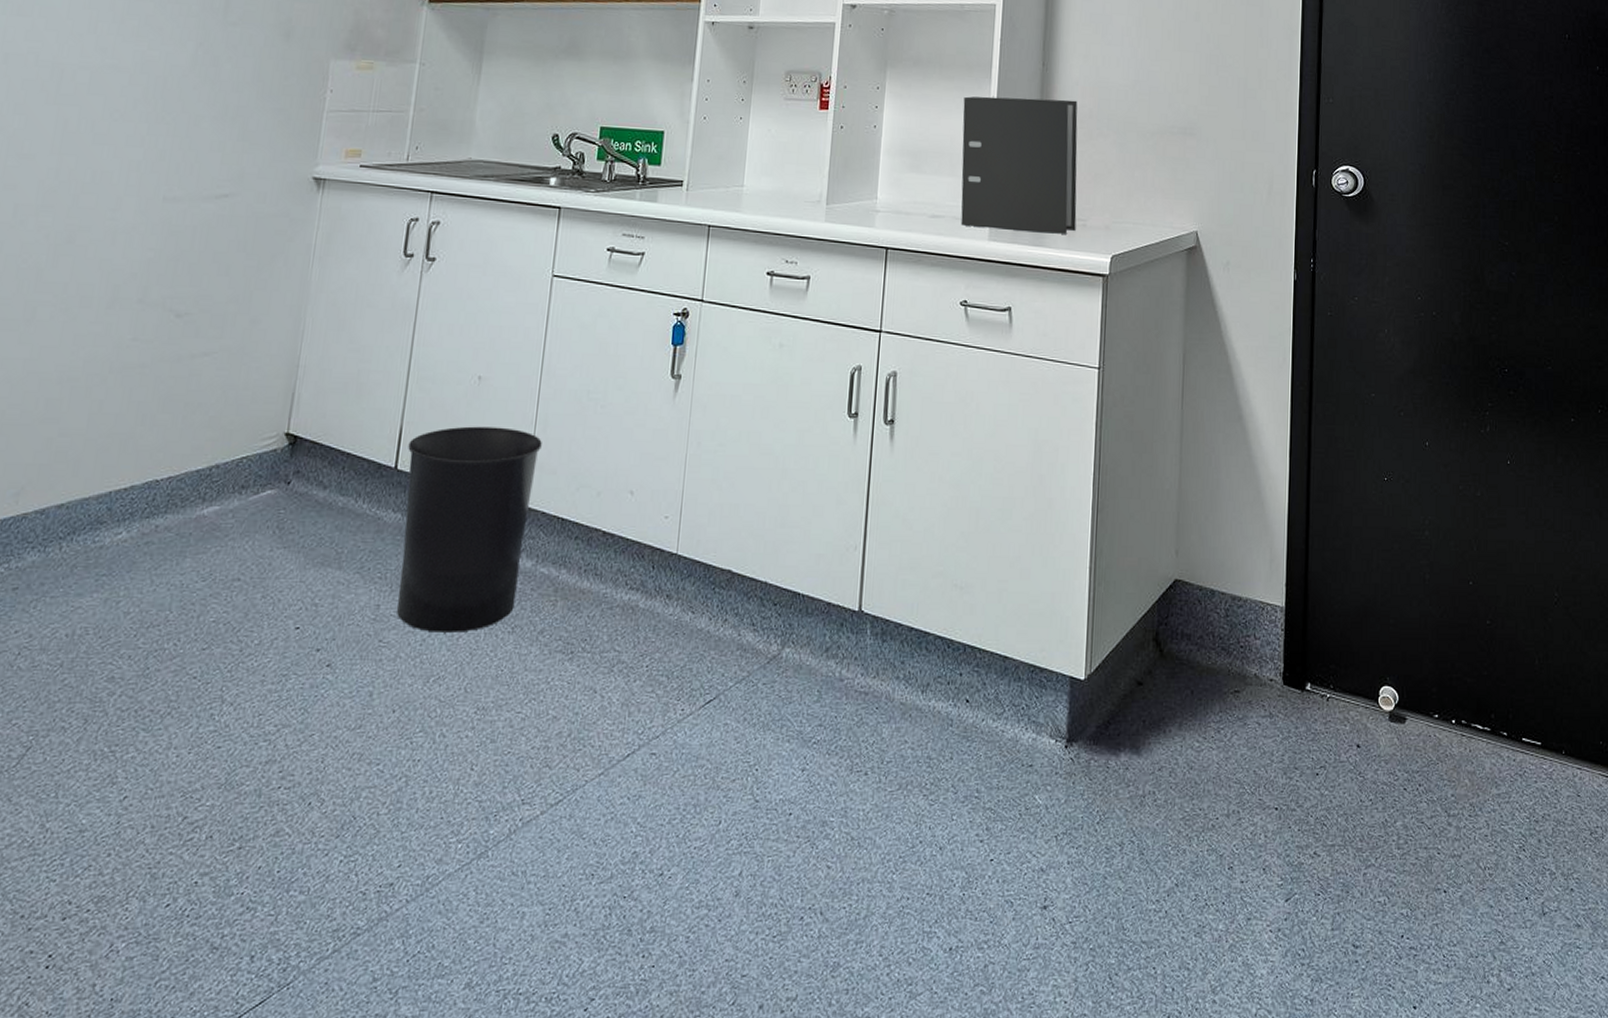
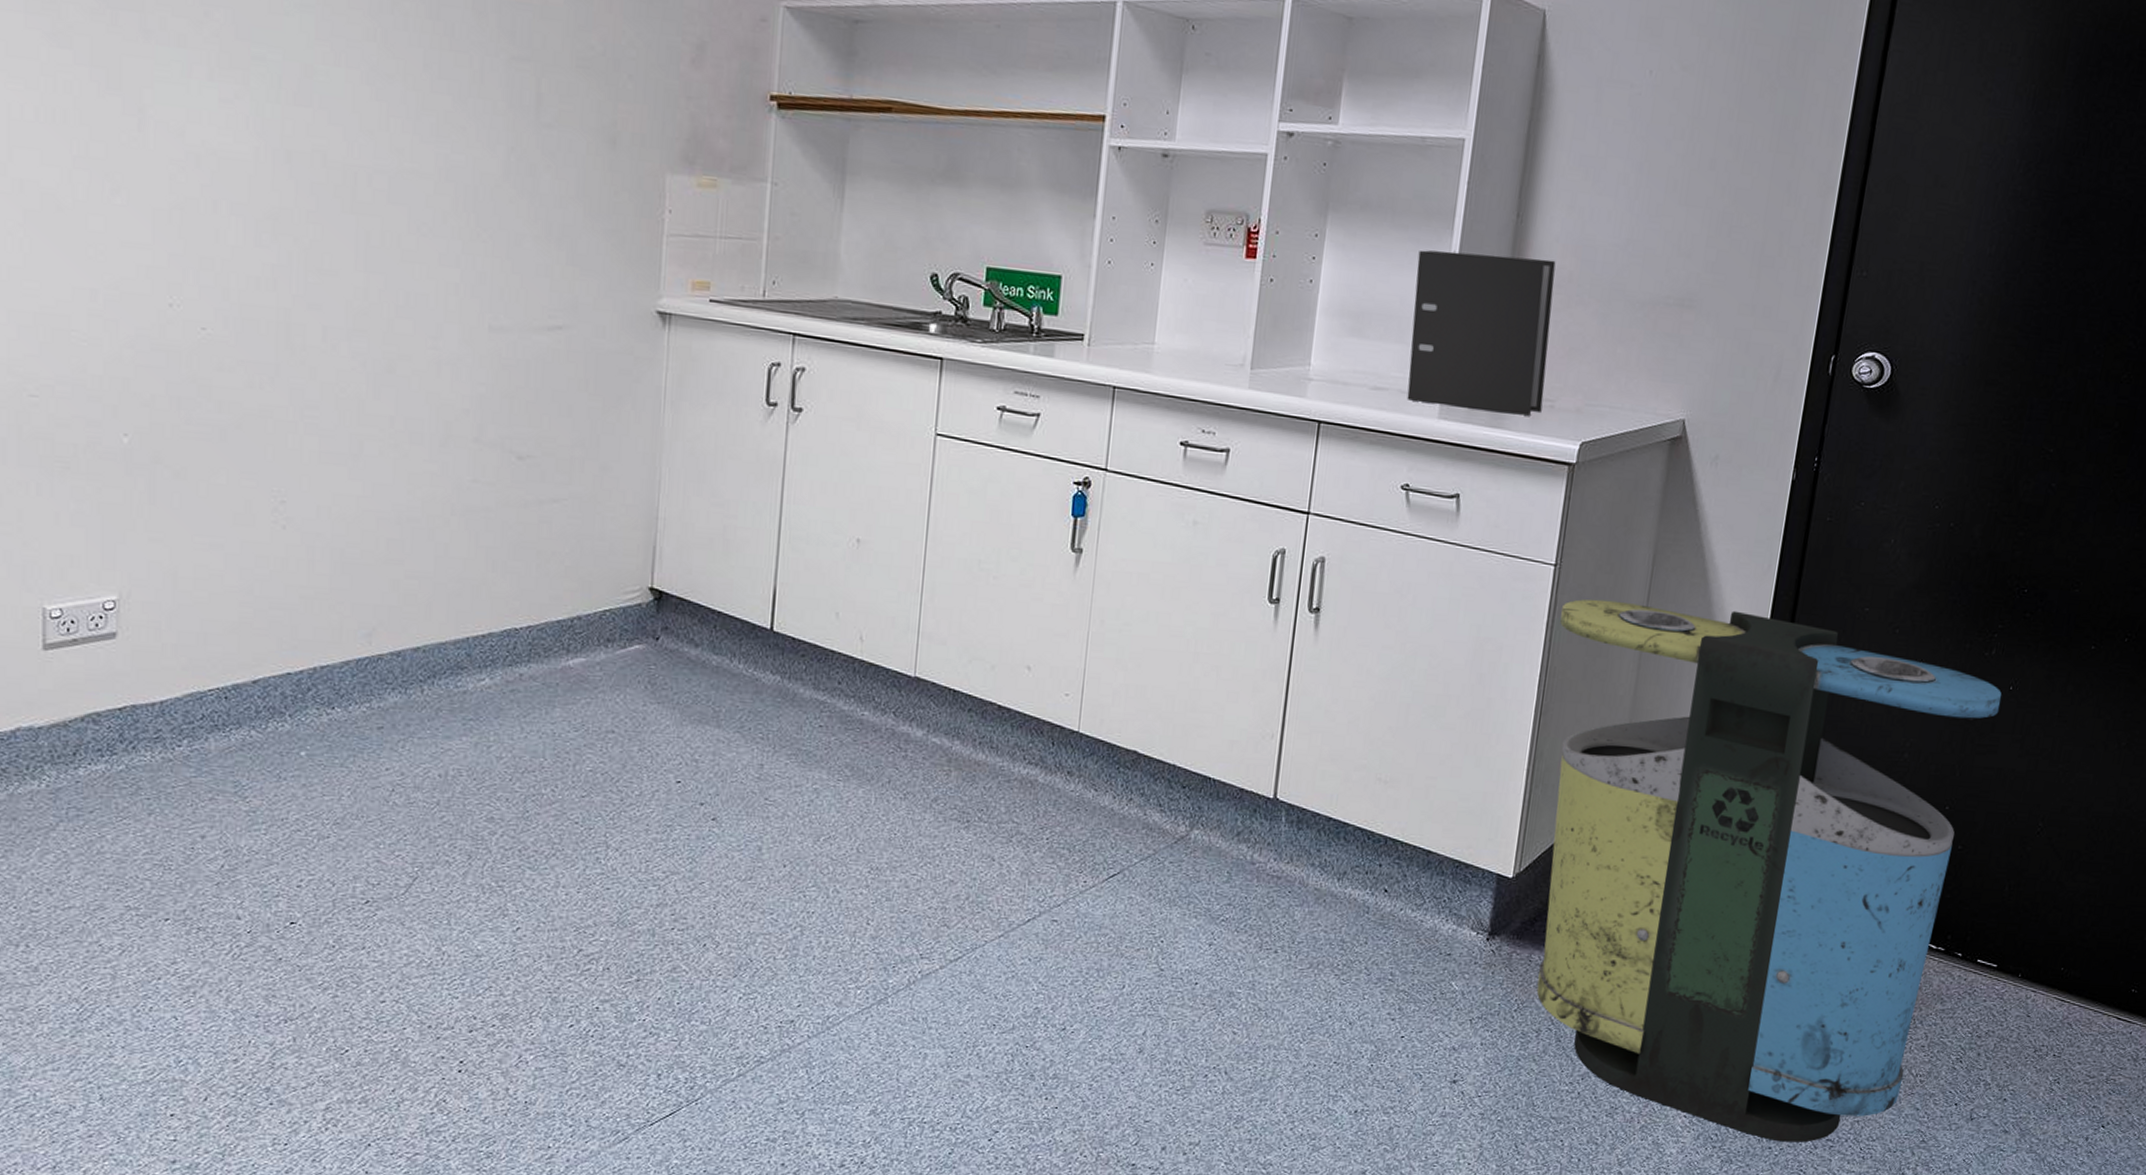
waste bin: present [397,426,542,632] -> none [781,590,930,796]
recycling bin: none [1108,398,1501,954] -> present [1536,599,2002,1142]

